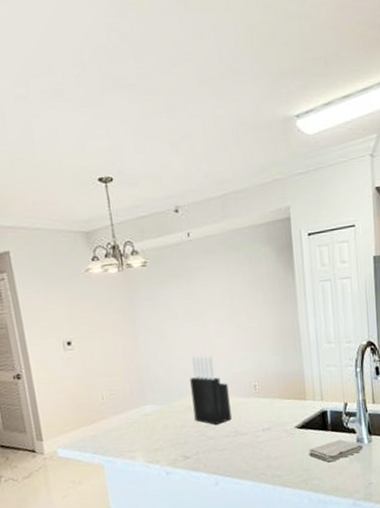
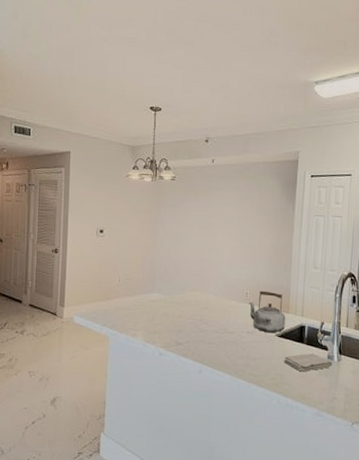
knife block: present [190,355,232,425] -> none [192,259,224,320]
kettle: none [259,379,305,427] -> present [249,290,286,333]

